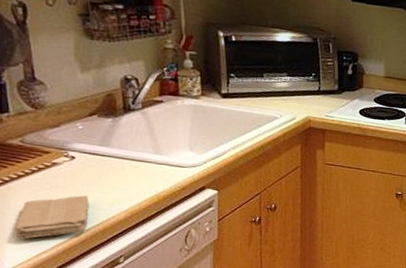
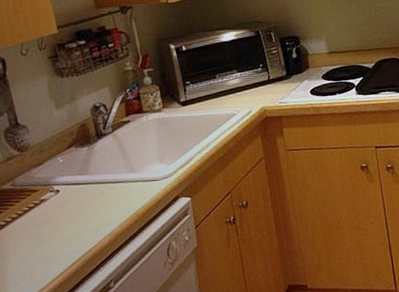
washcloth: present [14,195,89,240] -> none [14,226,78,281]

